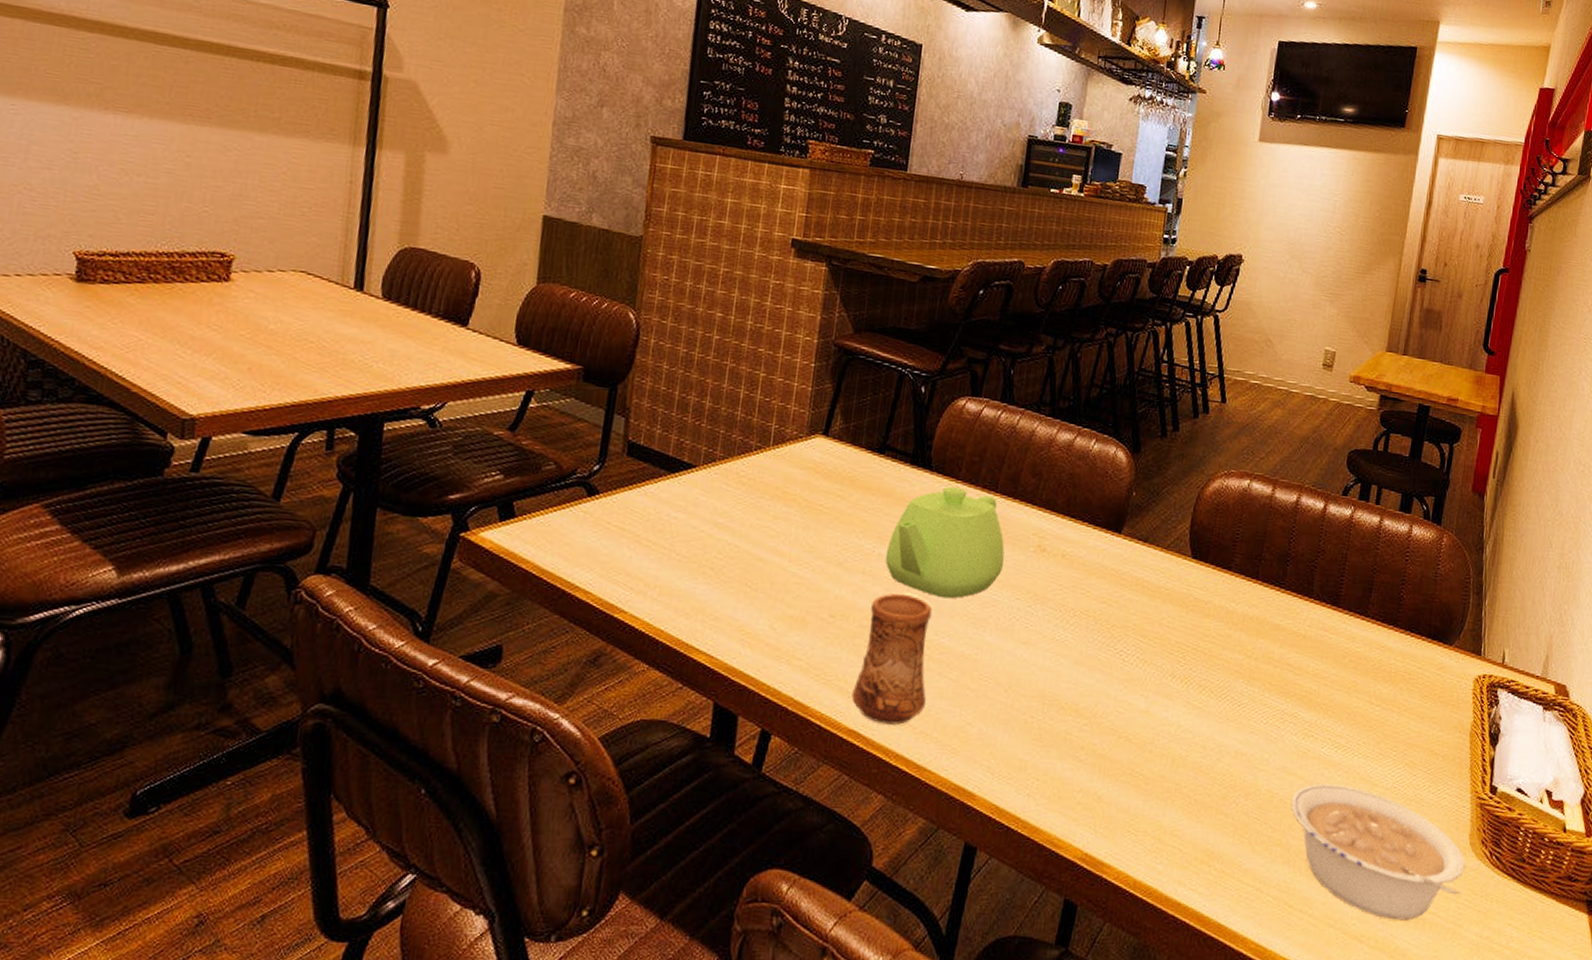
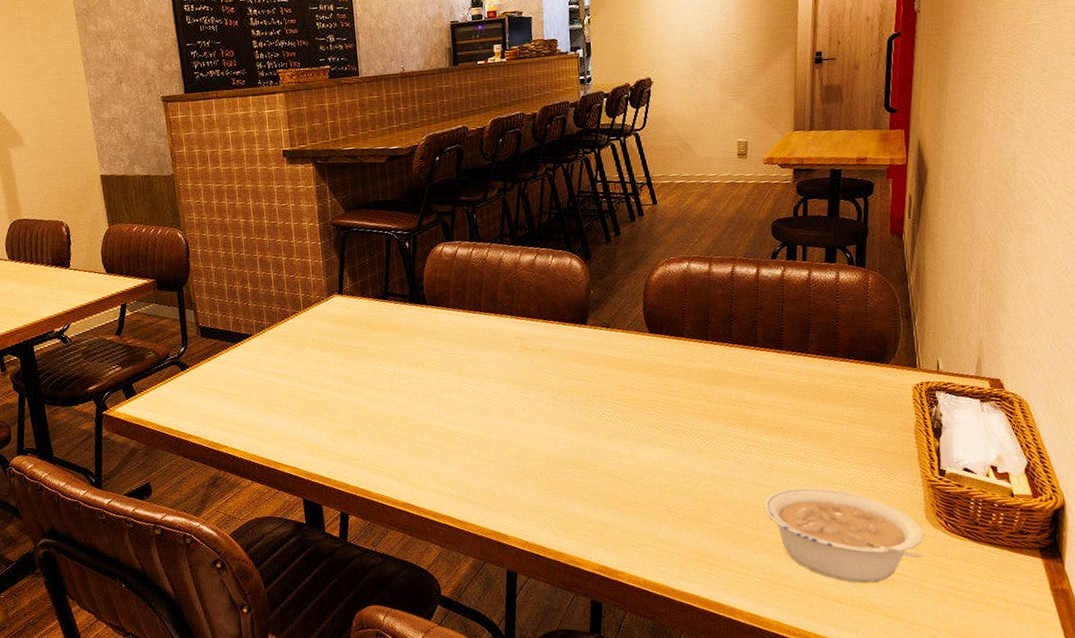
cup: present [851,593,933,725] -> none [401,400,457,496]
teapot: present [885,486,1005,599] -> none [404,313,497,398]

